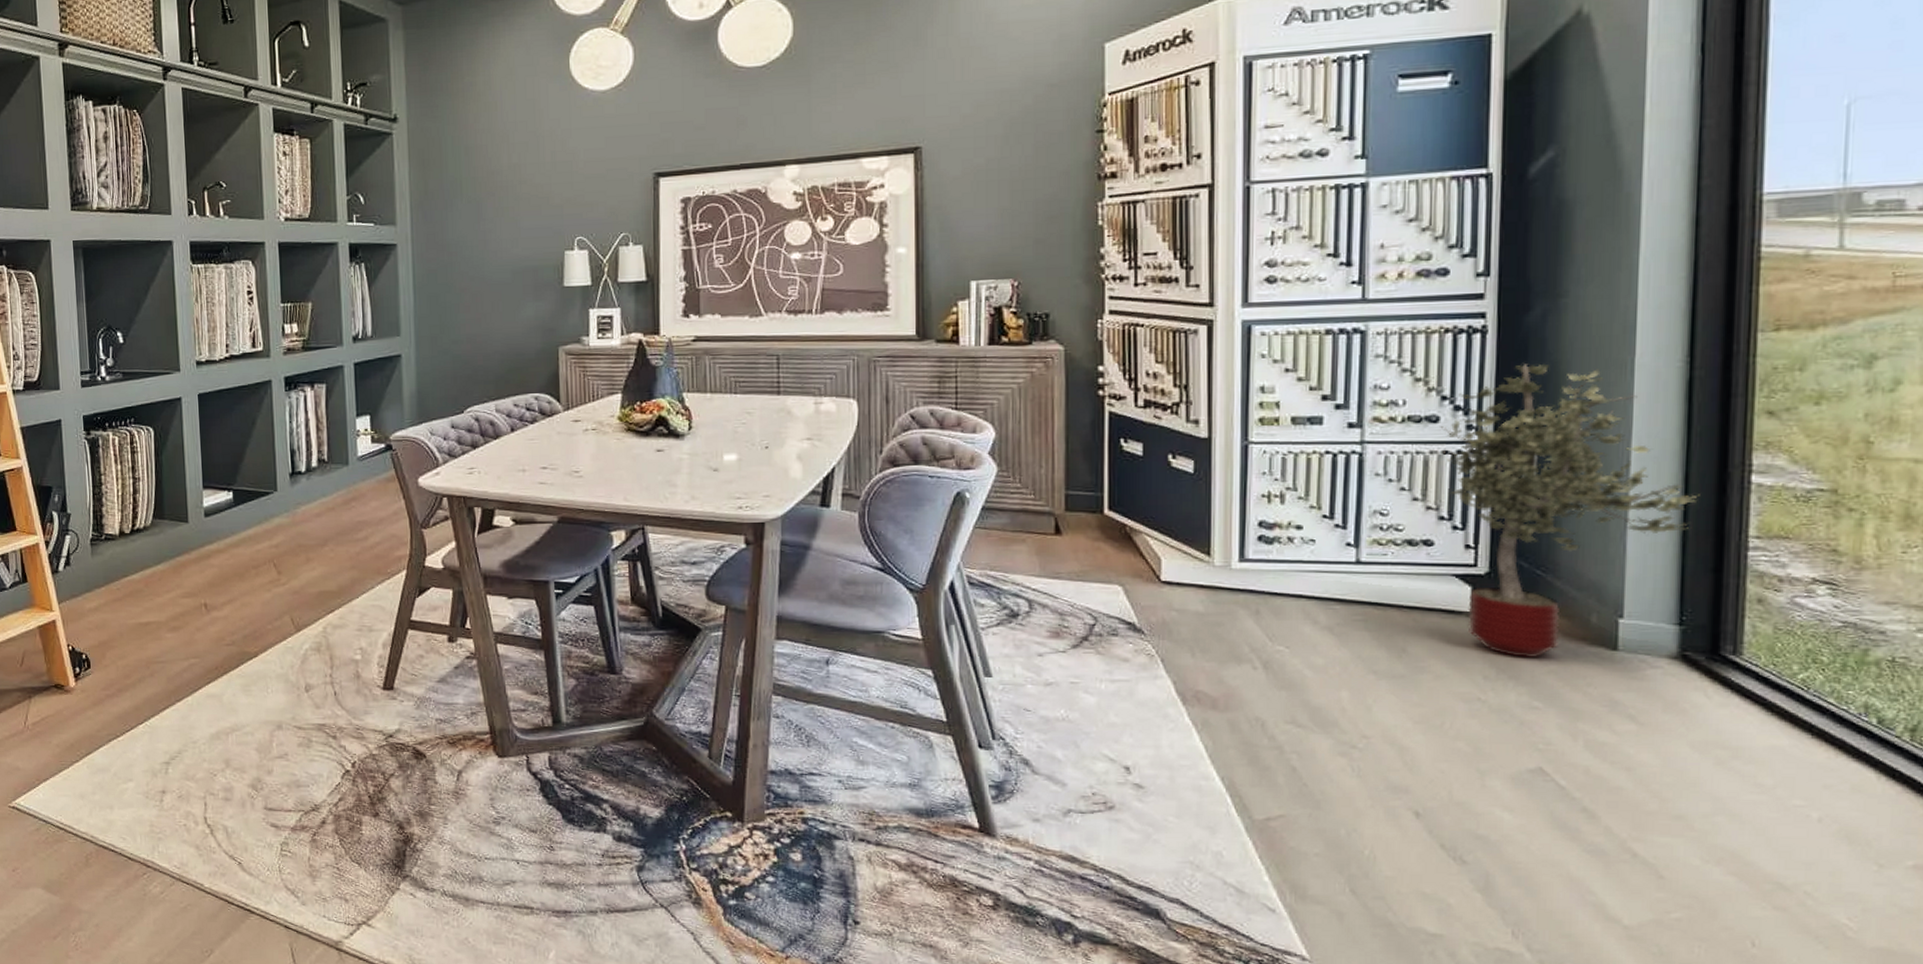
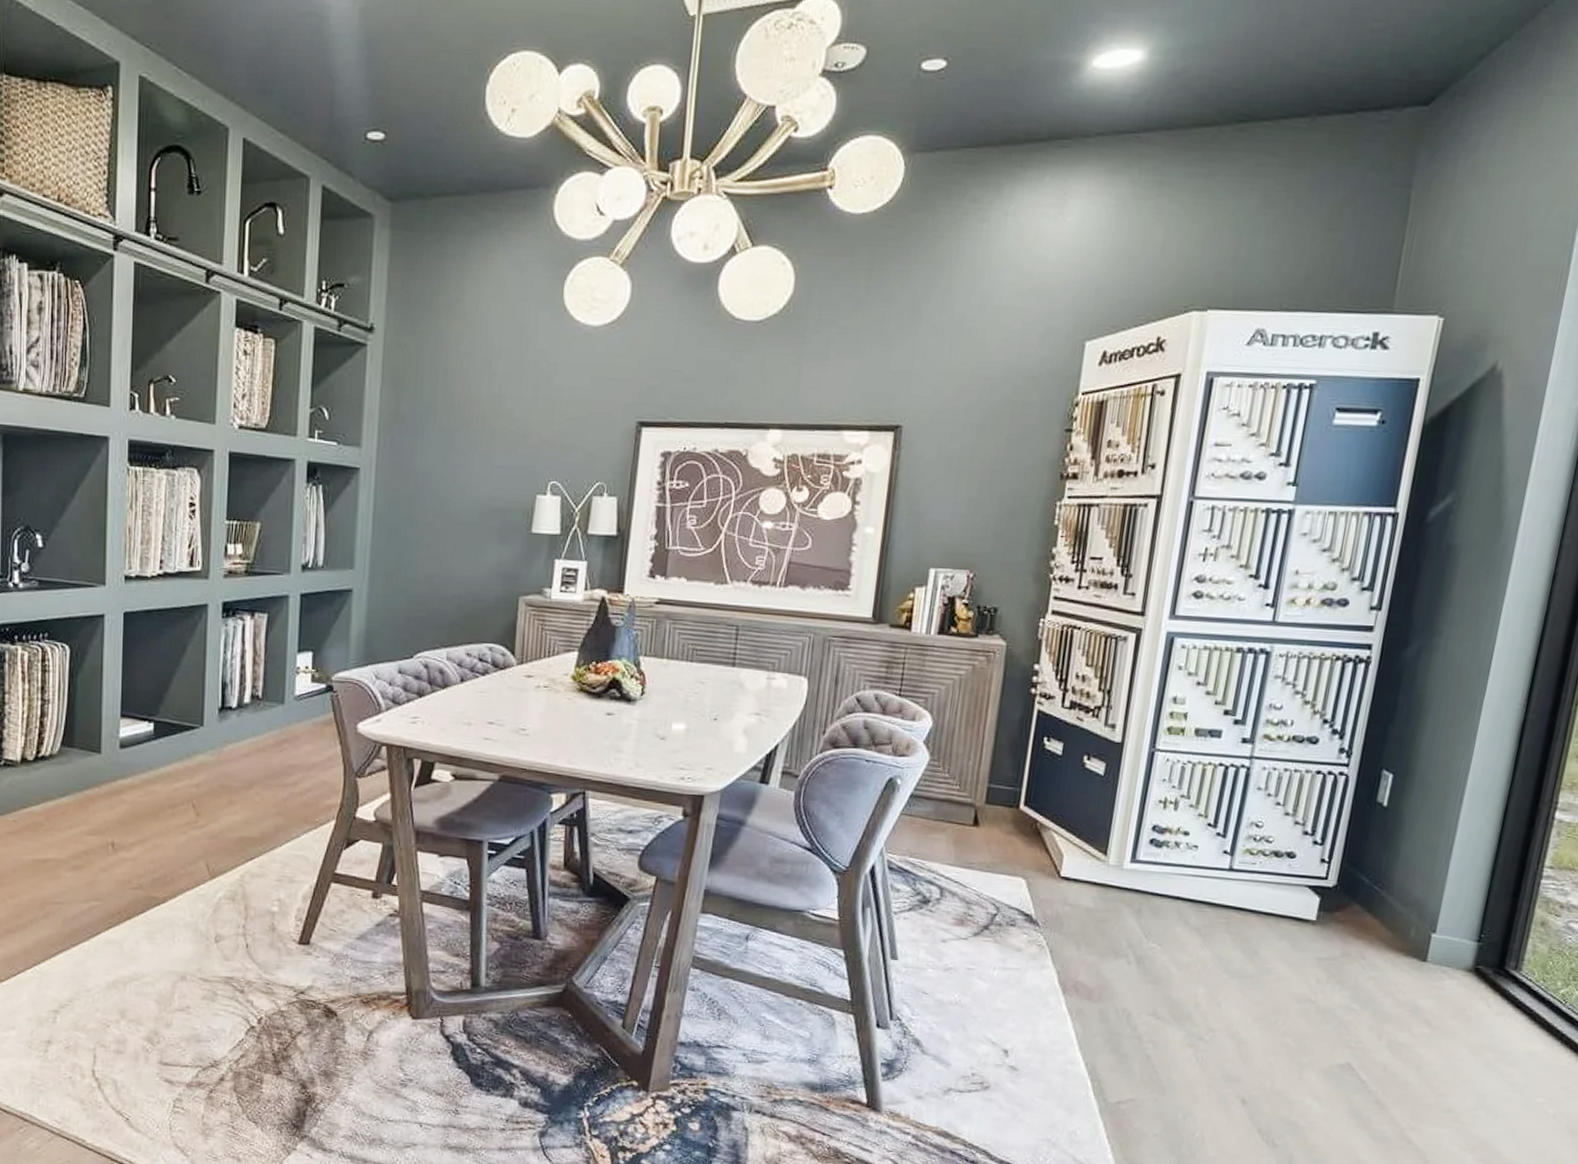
potted tree: present [1438,364,1700,657] -> none [1311,695,1514,965]

